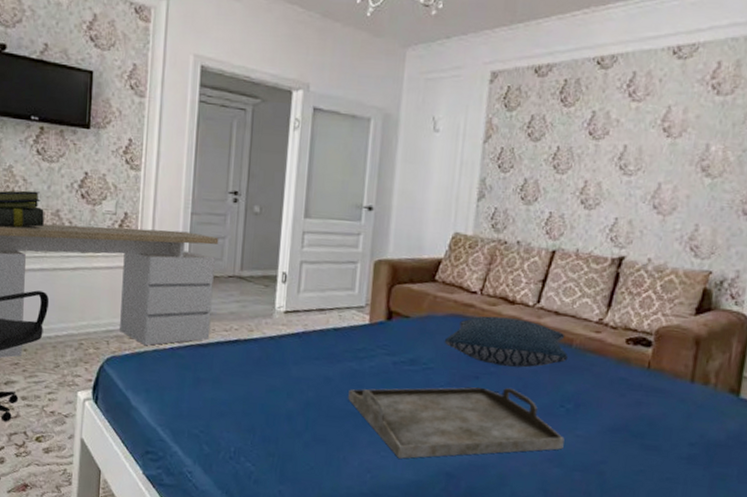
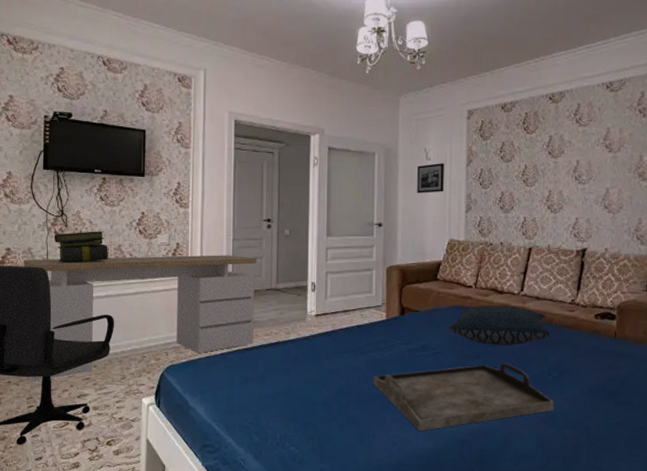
picture frame: none [419,136,456,174] -> present [417,163,444,193]

